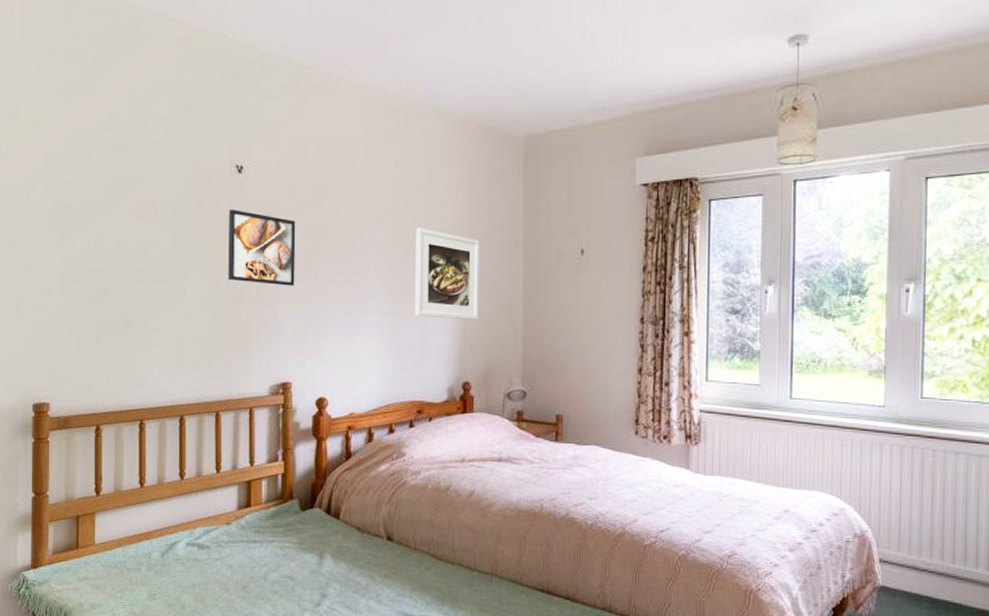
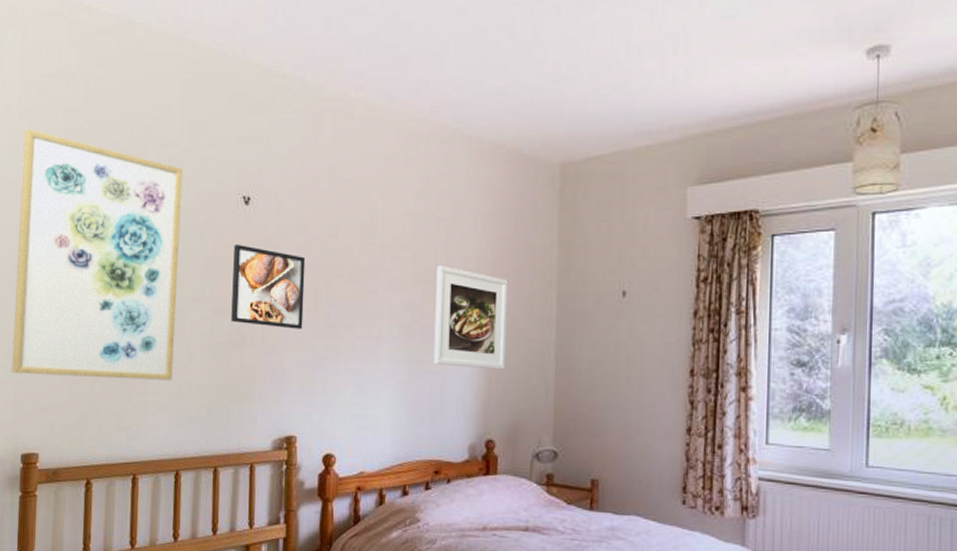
wall art: none [20,102,179,334] -> present [11,129,183,381]

